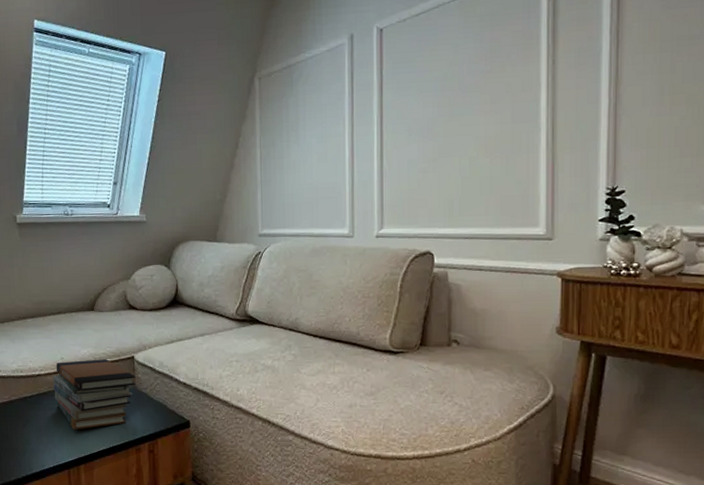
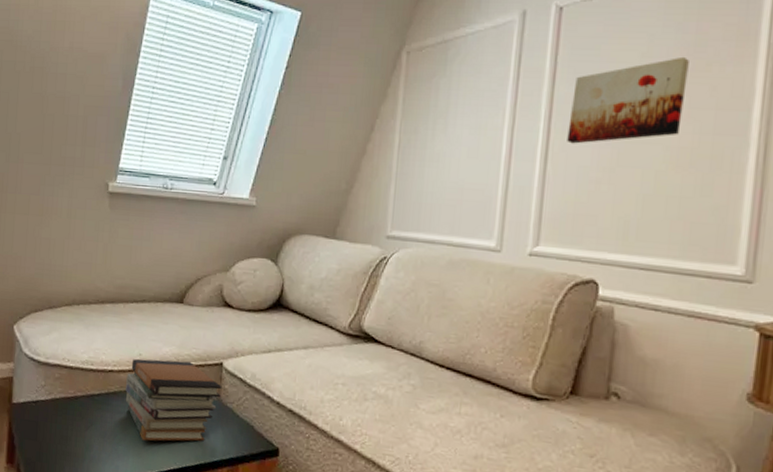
wall art: none [397,61,487,142] -> present [567,56,689,144]

